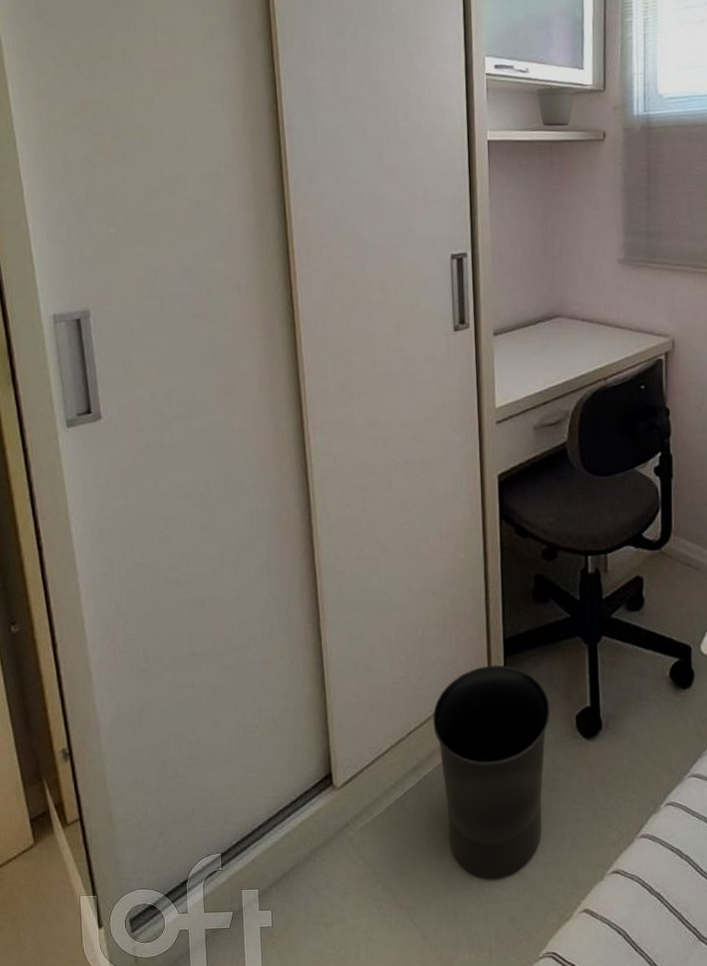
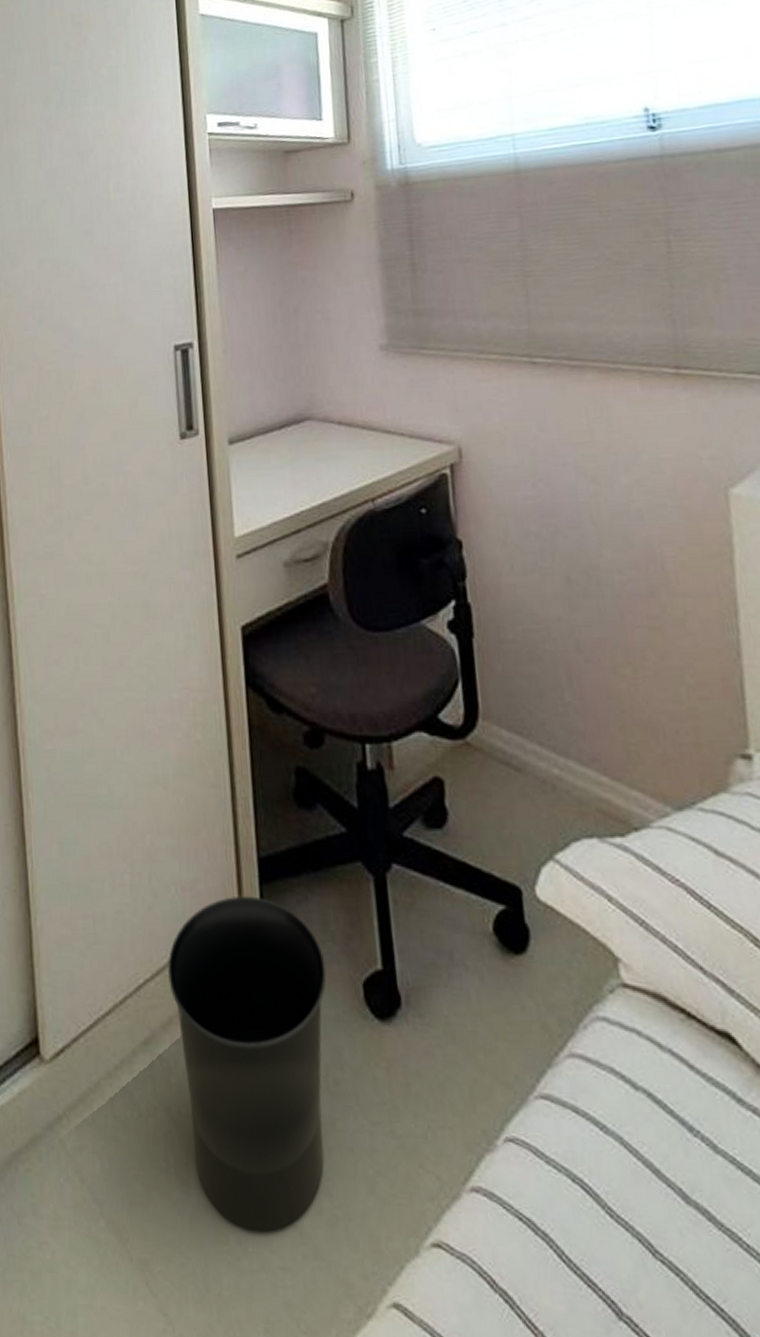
potted plant: present [536,86,575,126] -> none [268,141,314,189]

